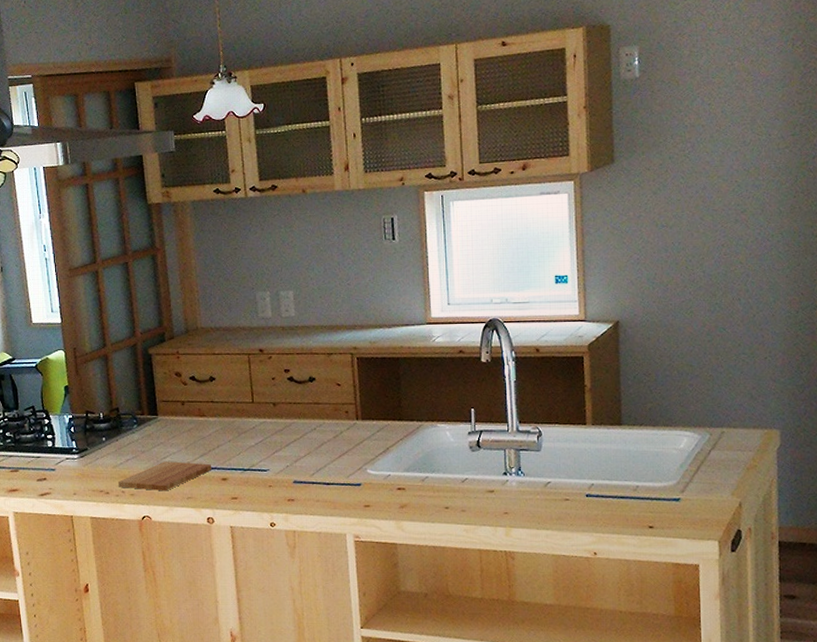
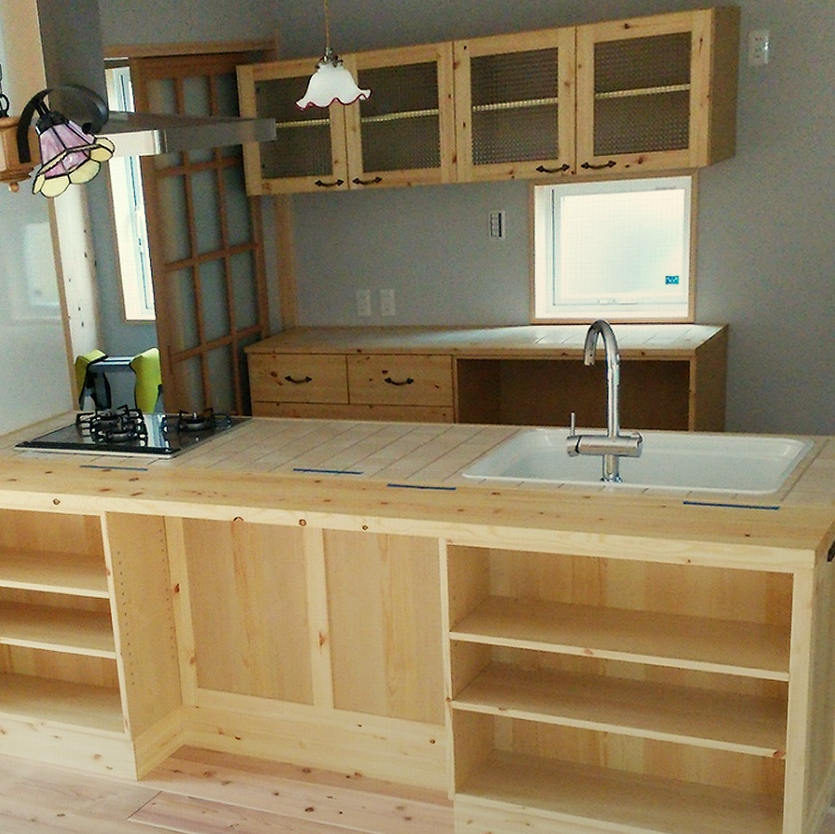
cutting board: present [118,461,212,491] -> none [211,463,306,493]

